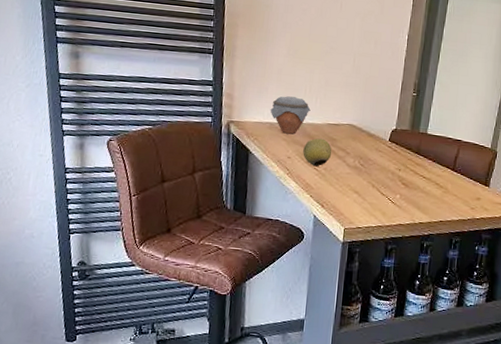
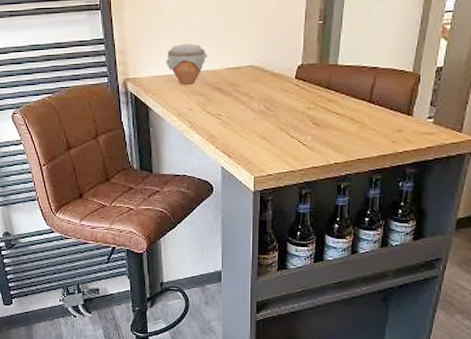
fruit: present [303,138,332,167] -> none [204,85,235,116]

